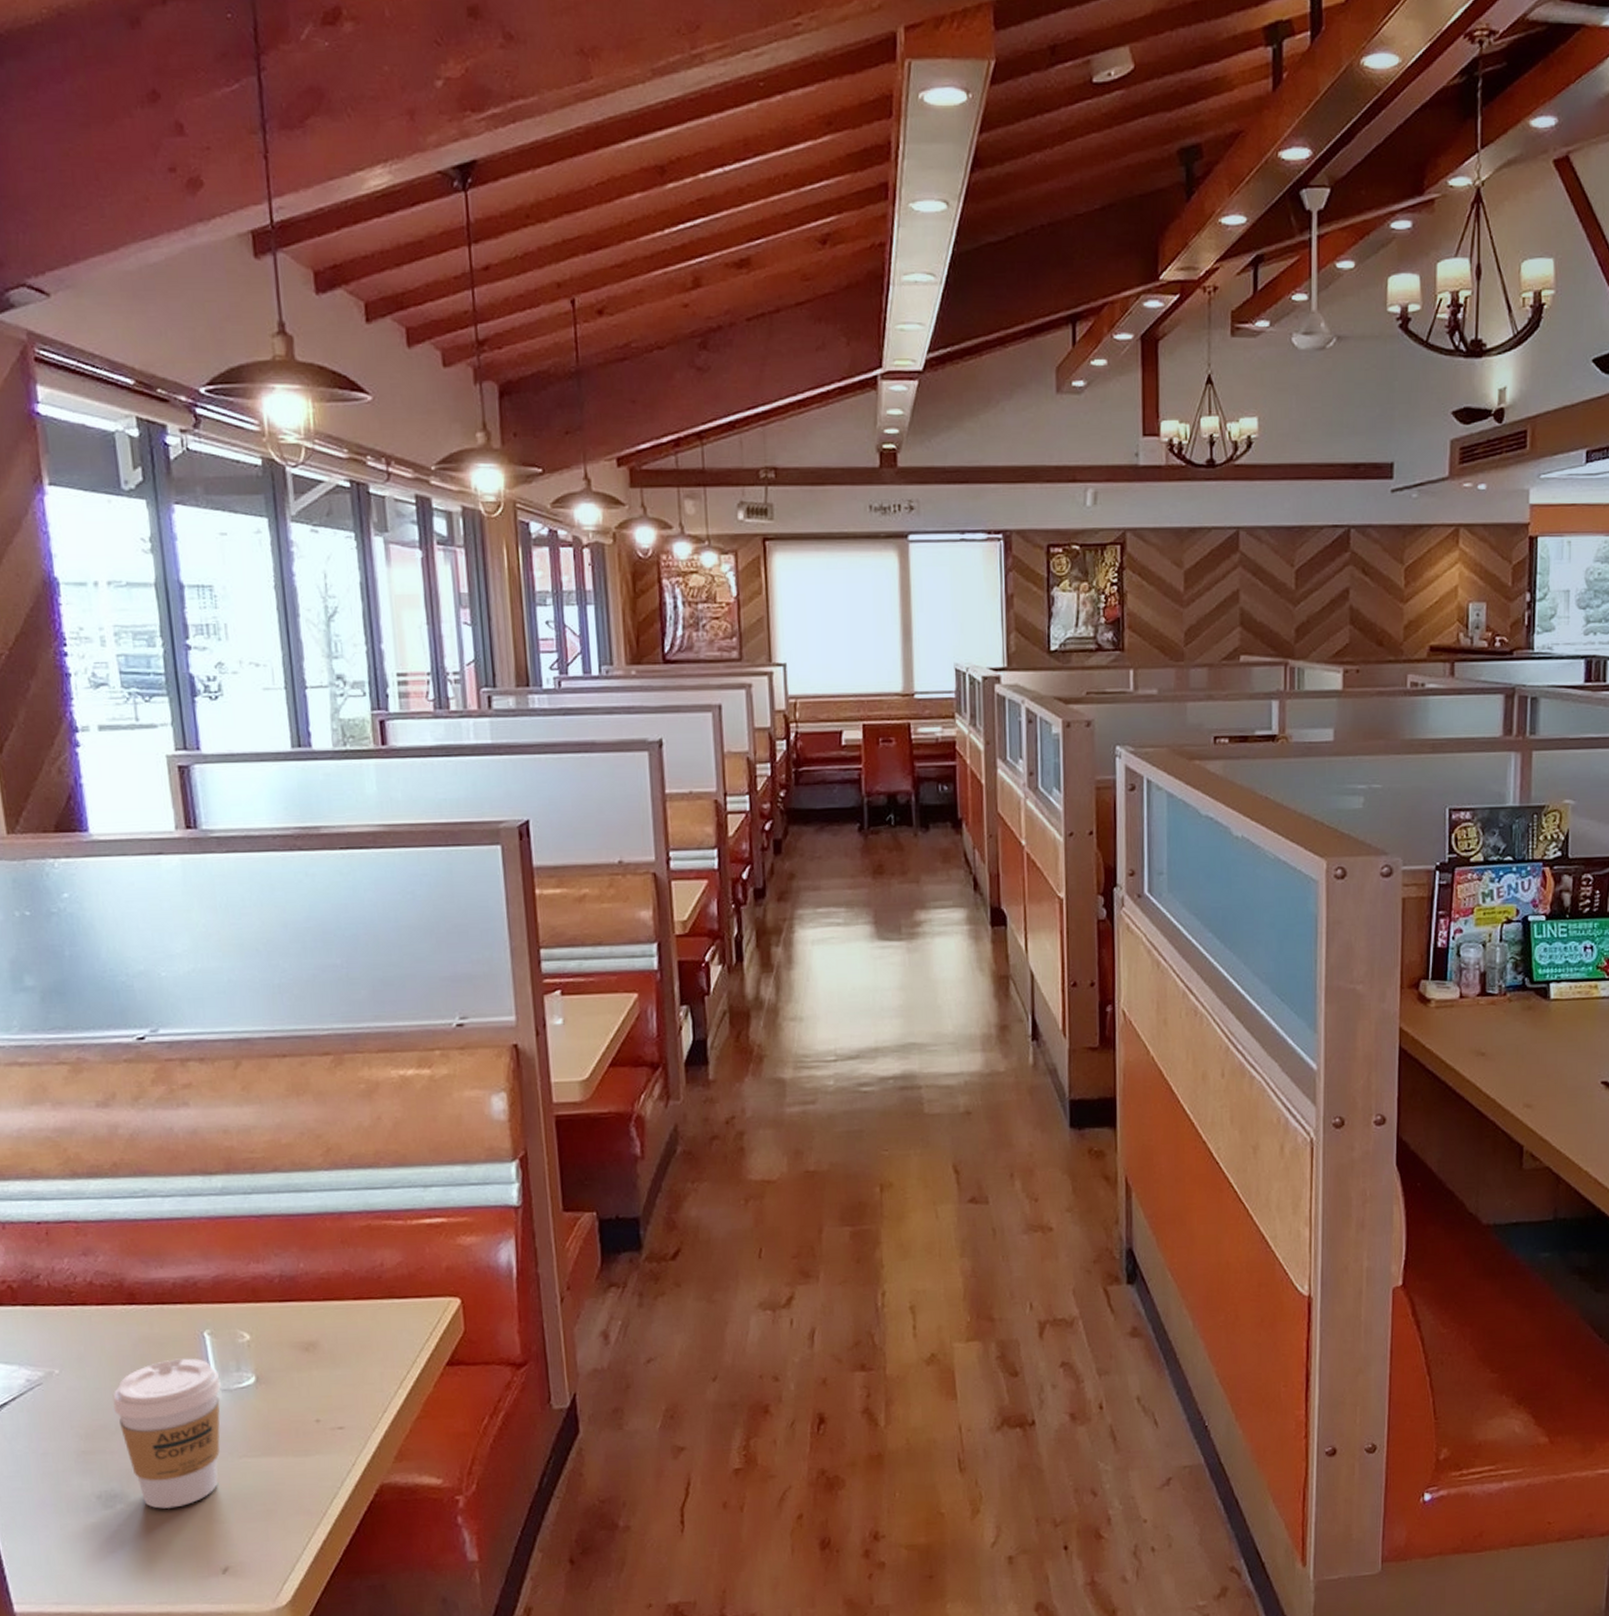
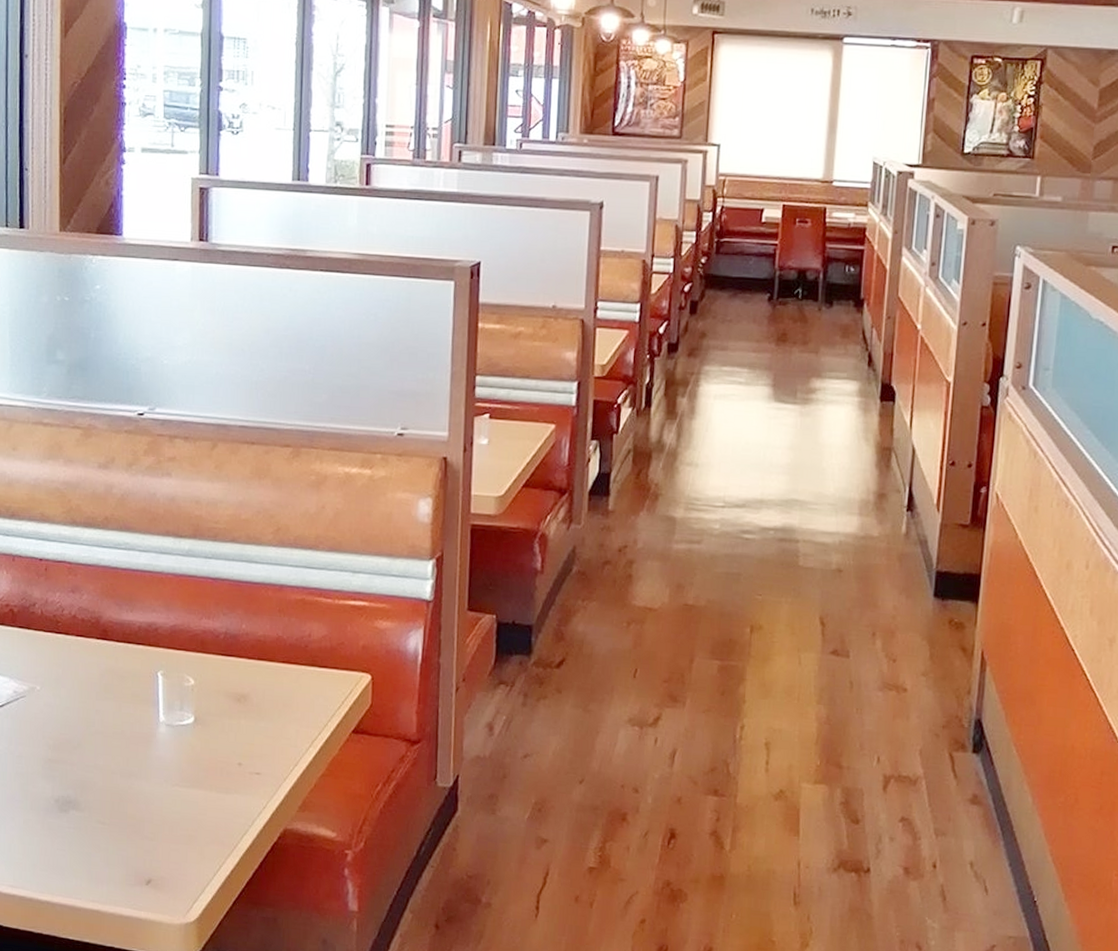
coffee cup: present [113,1358,221,1509] -> none [79,692,166,821]

